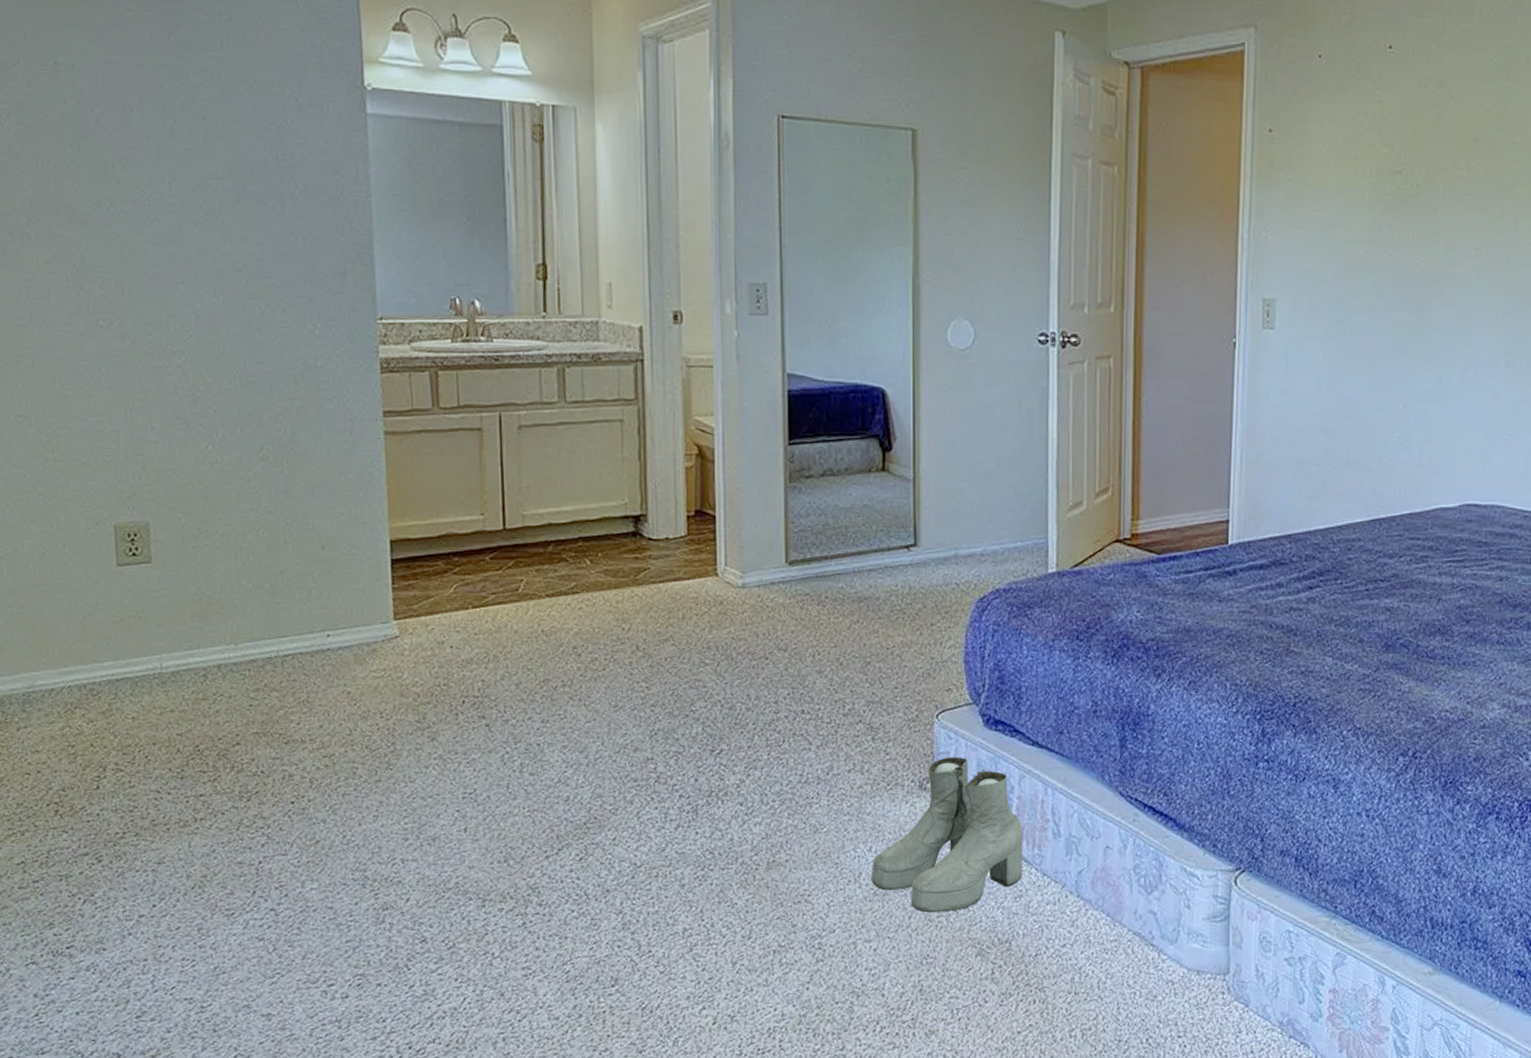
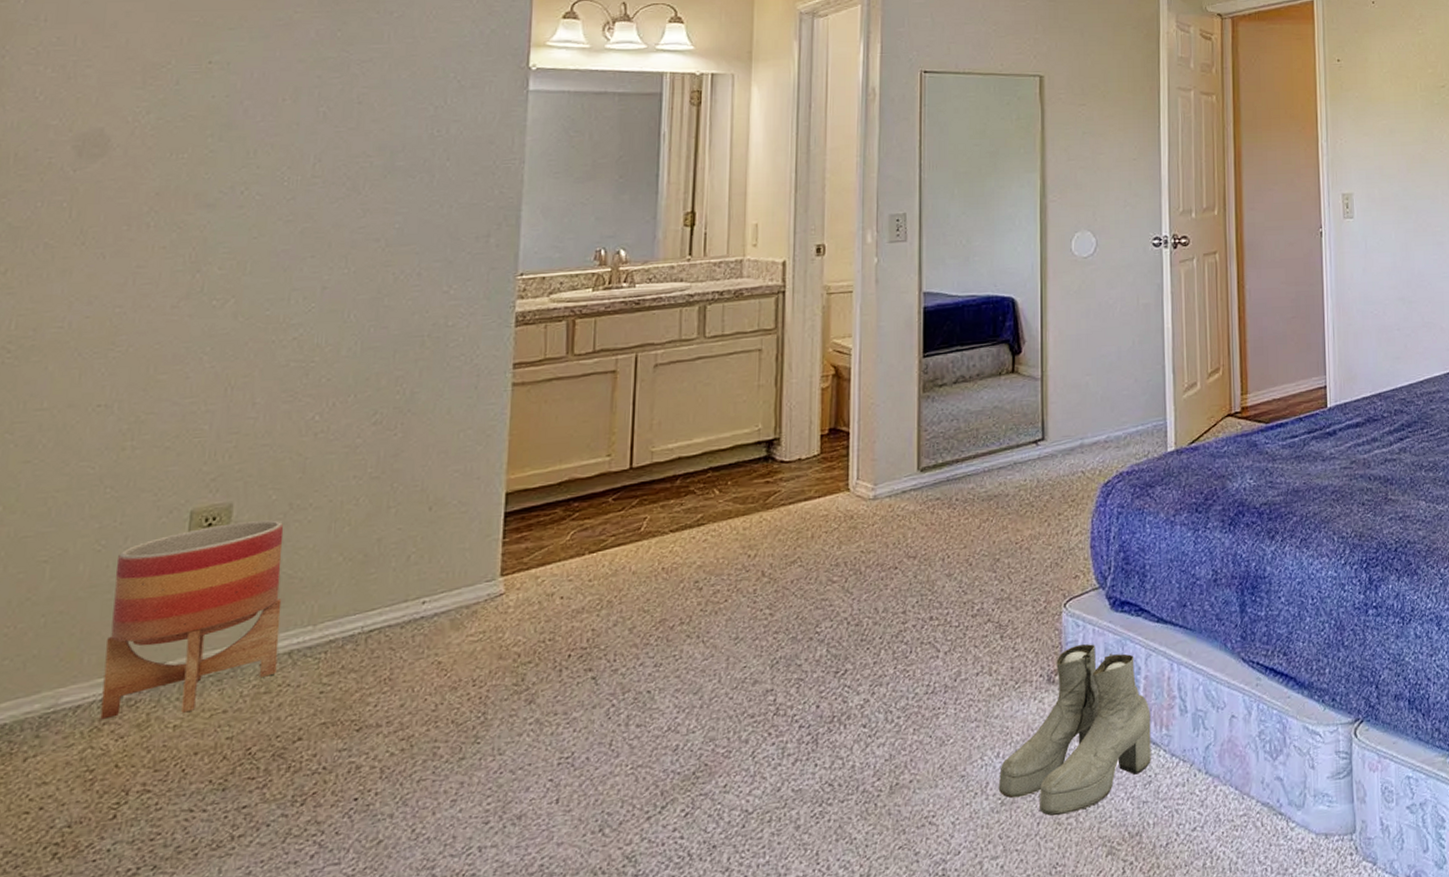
planter: none [60,541,210,707] -> present [100,520,284,720]

